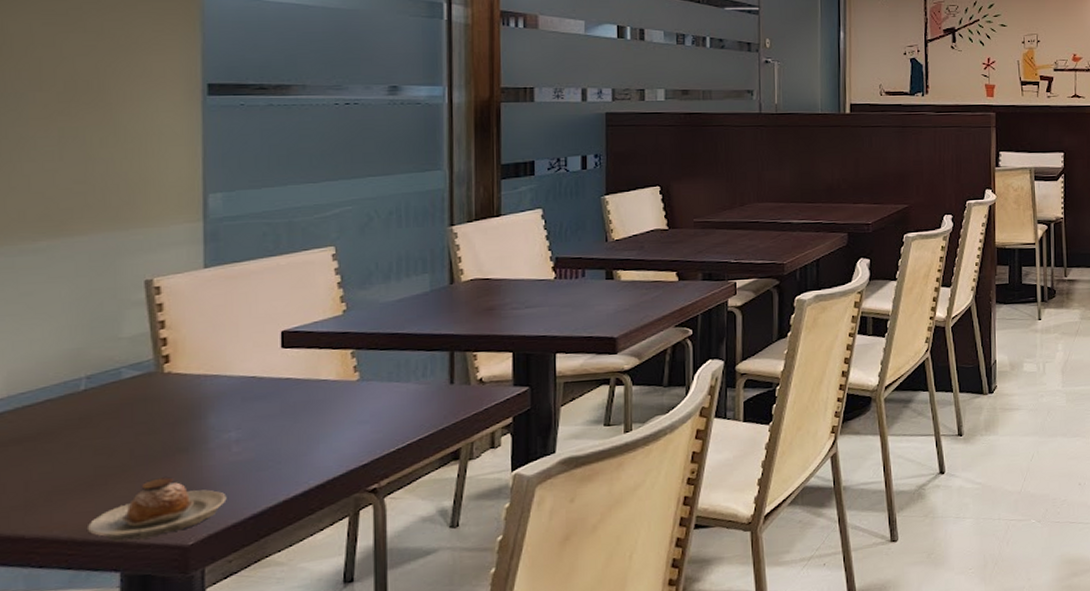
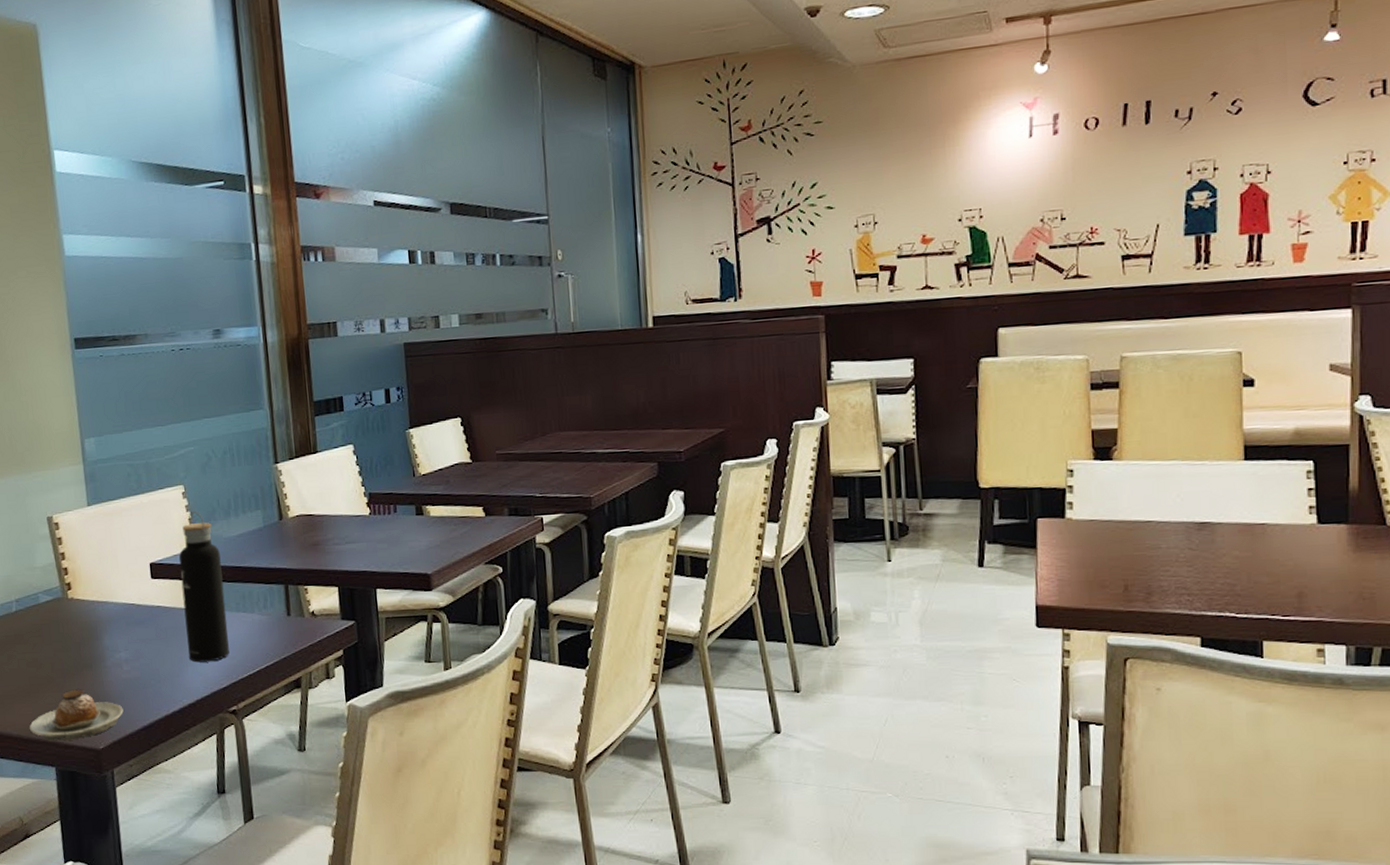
water bottle: none [320,274,376,439] -> present [178,510,230,663]

